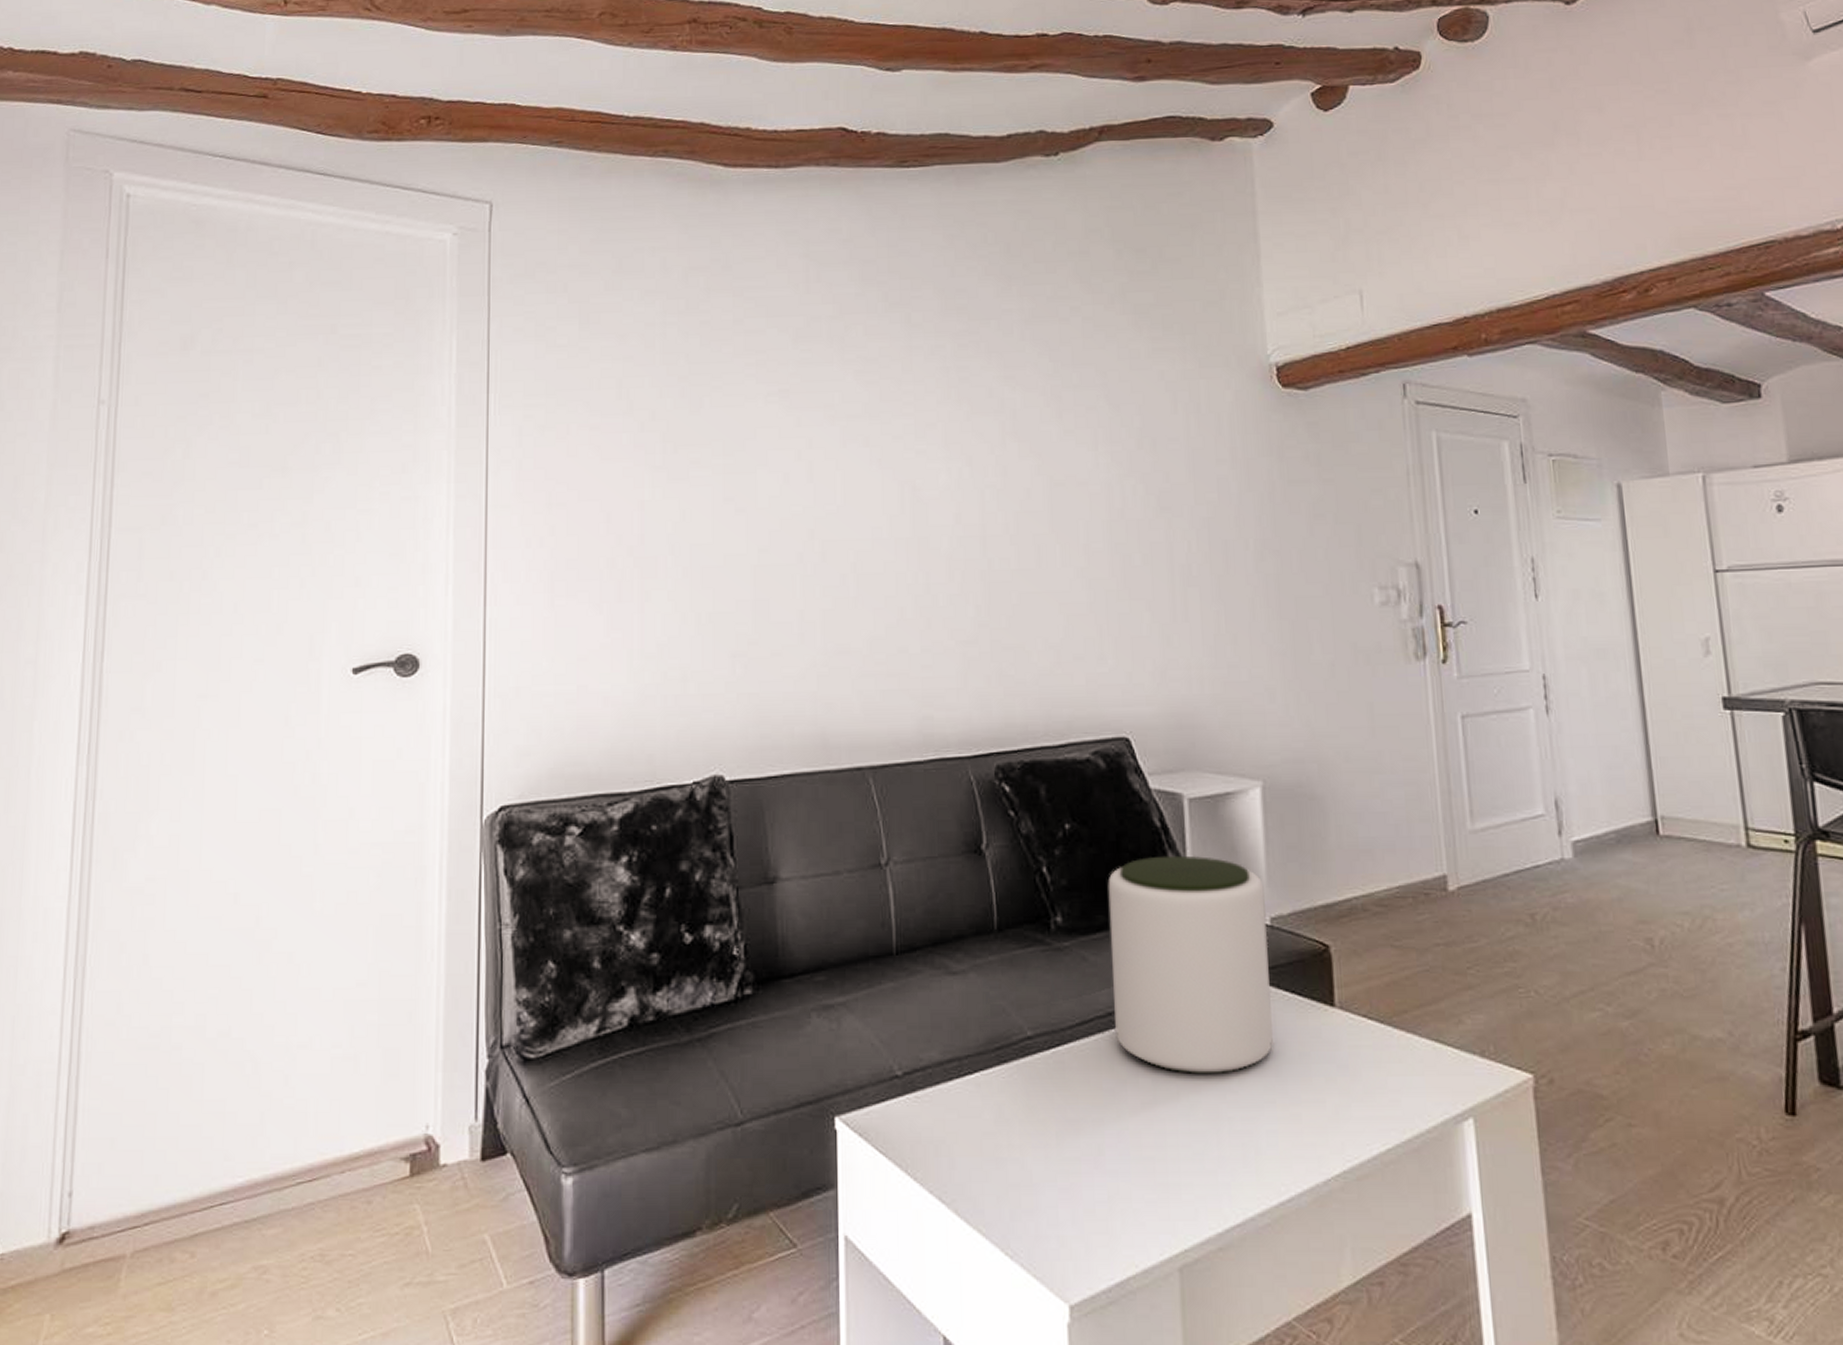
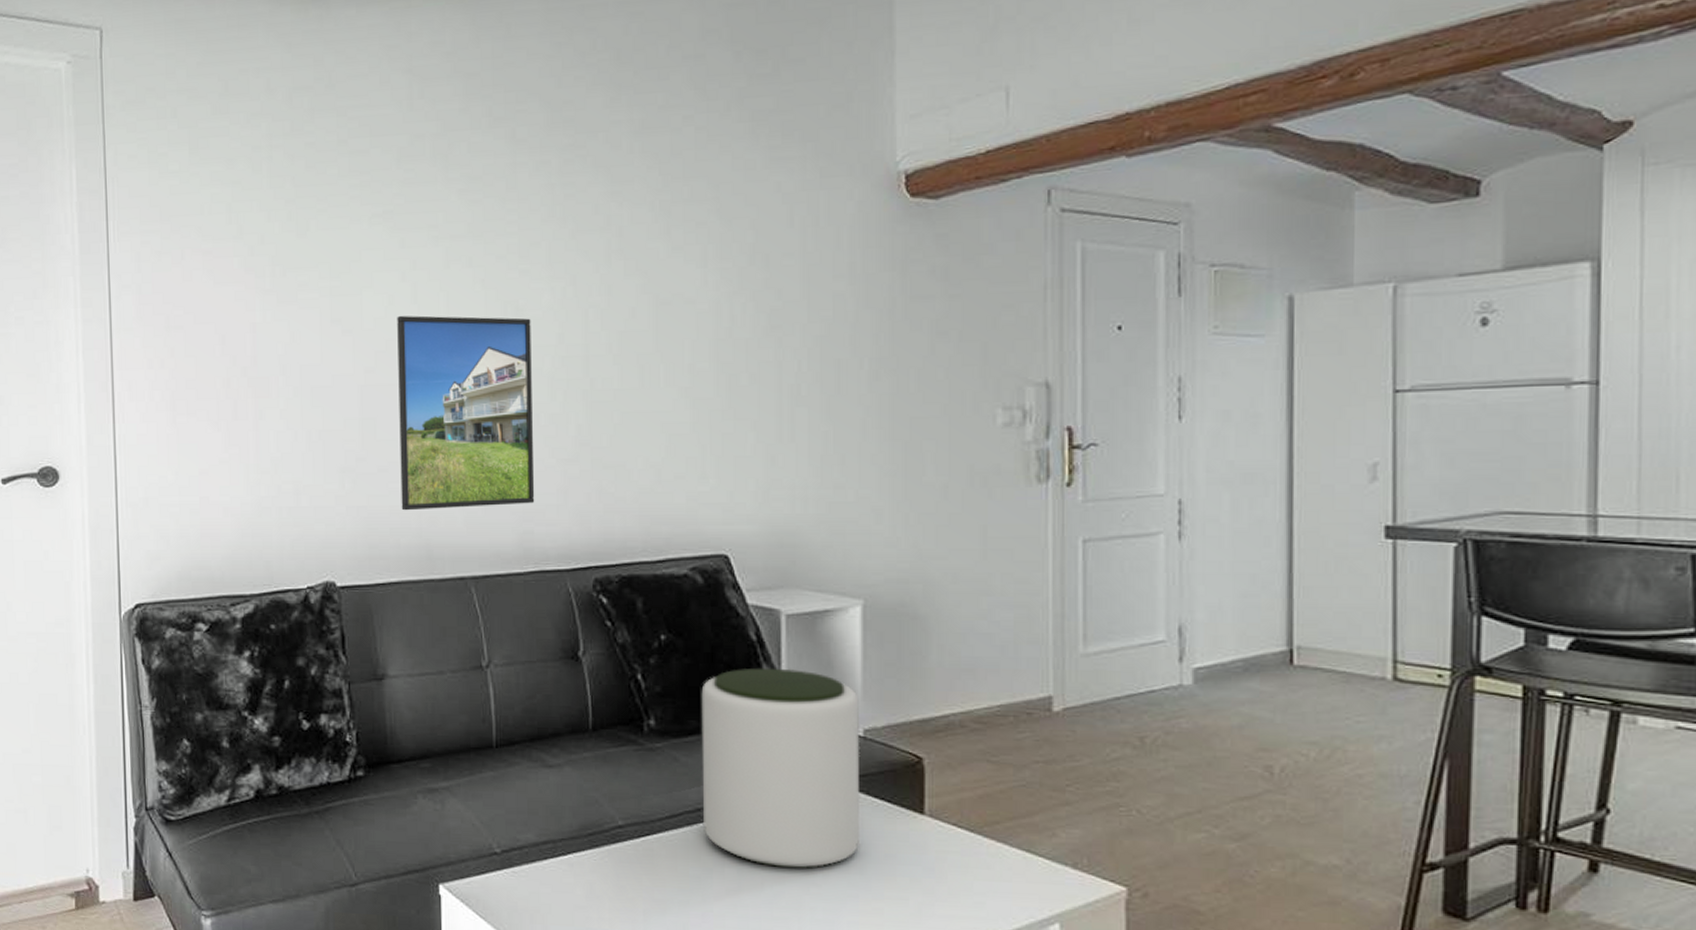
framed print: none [792,494,934,697] -> present [397,315,535,511]

